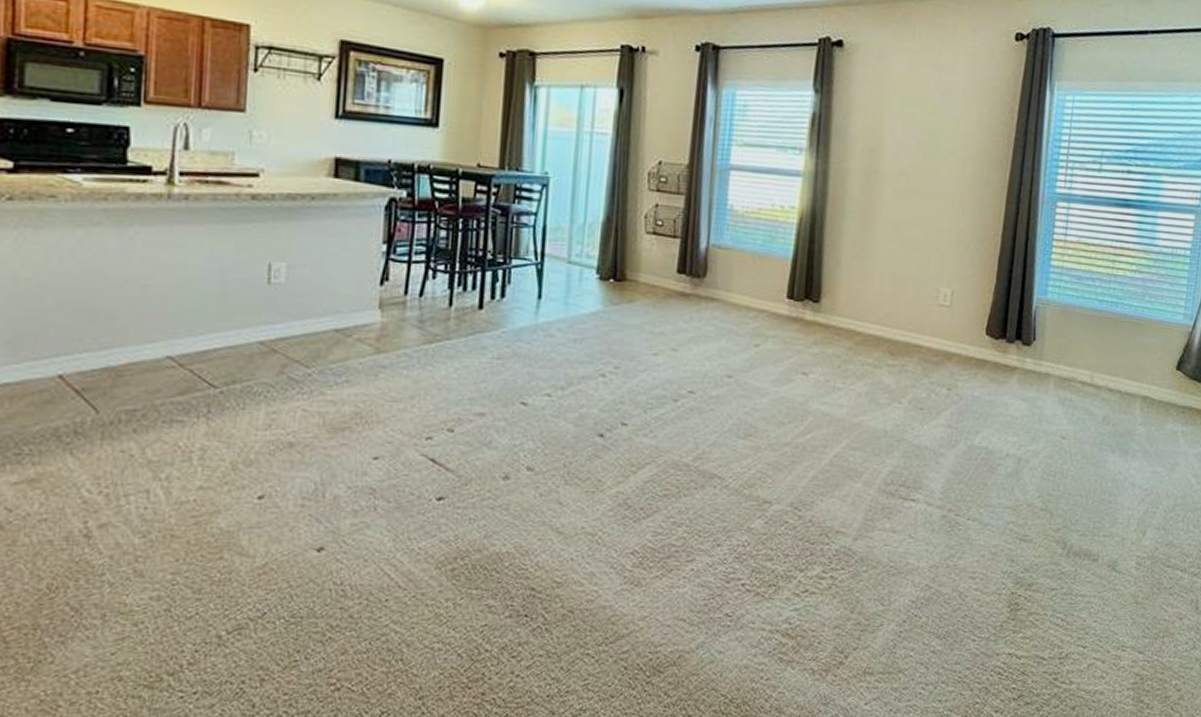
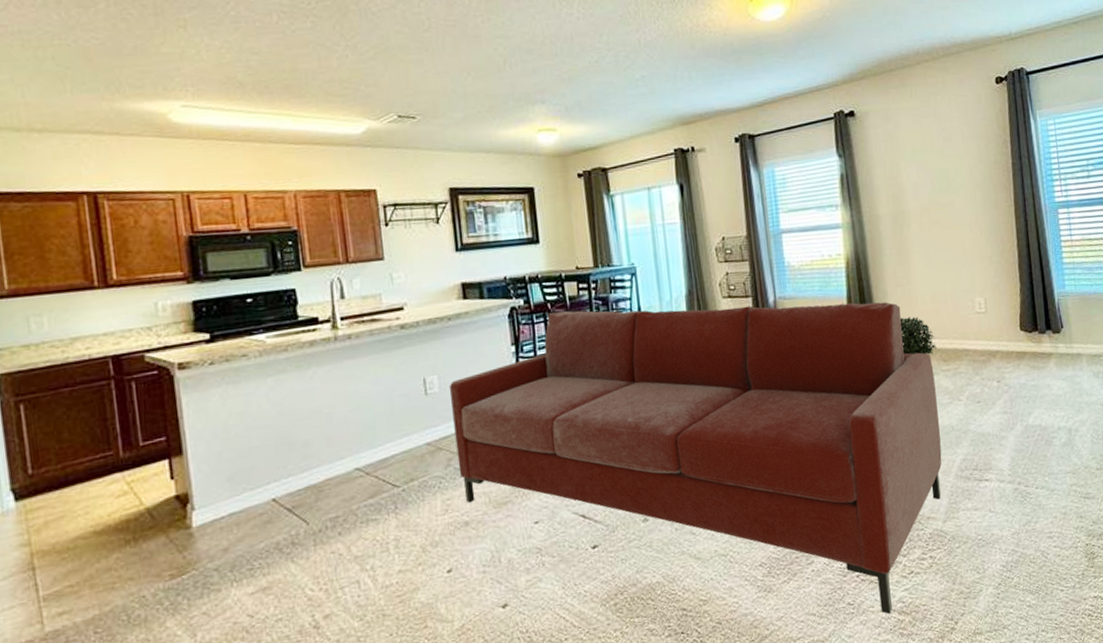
sofa: none [293,212,877,634] -> present [449,302,942,614]
potted plant: none [845,295,887,344] -> present [899,316,938,355]

